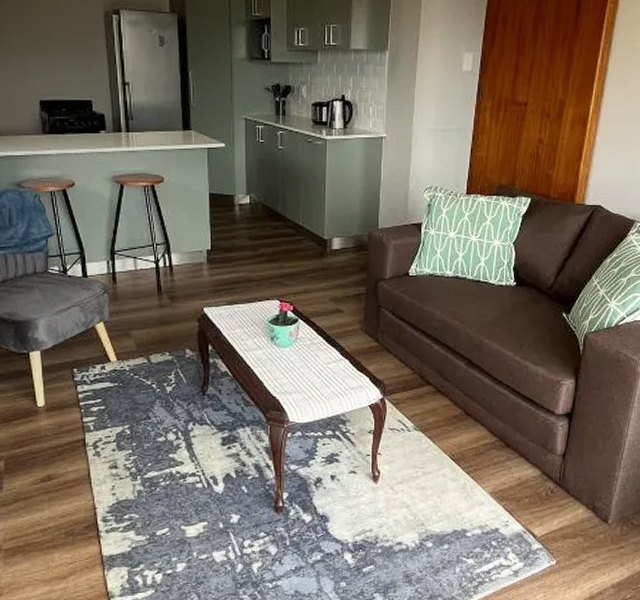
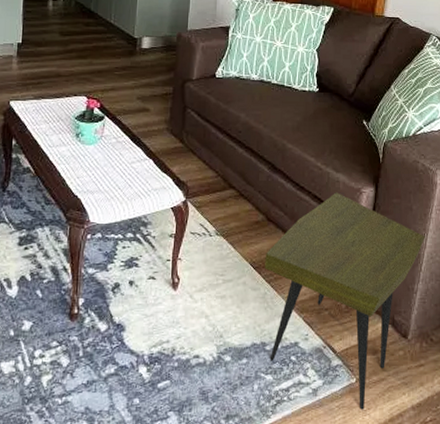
side table: none [464,385,627,589] -> present [265,192,425,410]

